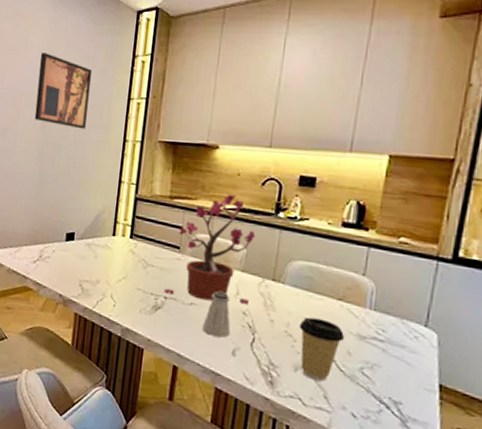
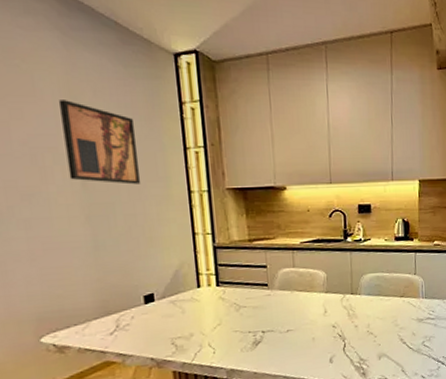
potted plant: present [163,194,256,304] -> none [260,228,336,329]
saltshaker: present [201,291,231,338] -> none [300,314,326,352]
coffee cup: present [299,317,345,382] -> none [377,314,410,361]

